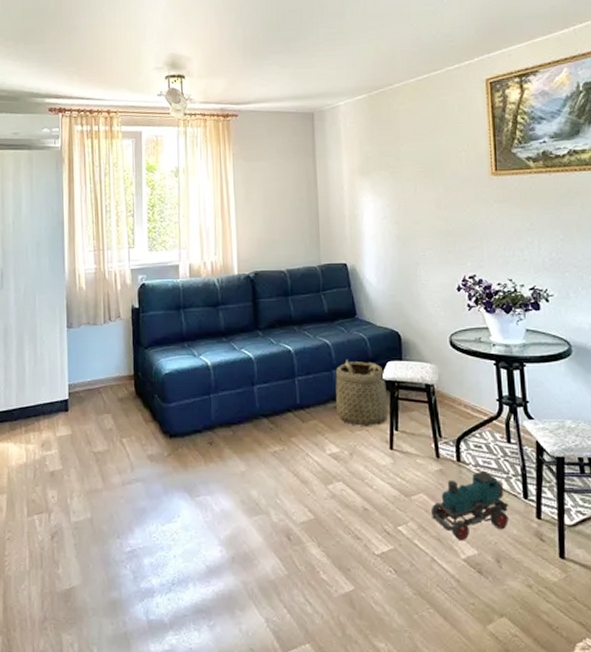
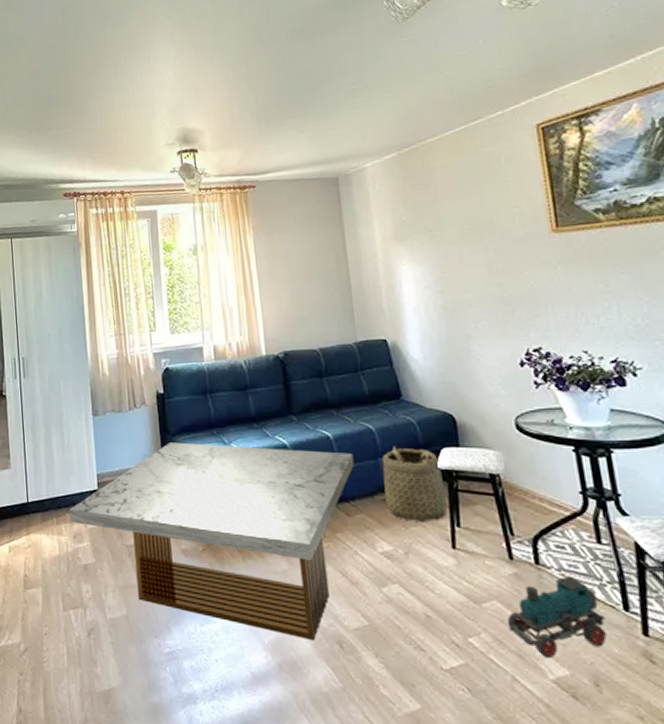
coffee table: none [39,354,311,535] -> present [70,442,354,641]

